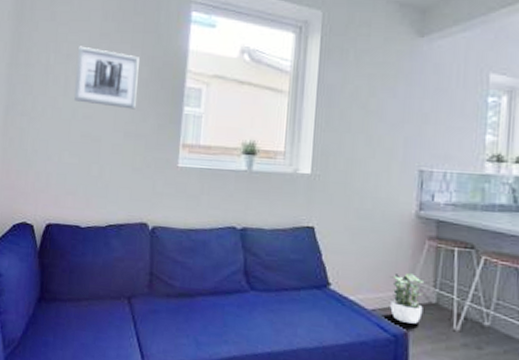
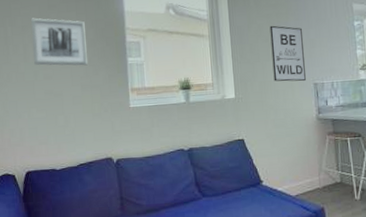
wall art: none [365,89,413,166] -> present [270,25,306,82]
potted plant: present [390,272,423,324] -> none [305,162,332,201]

